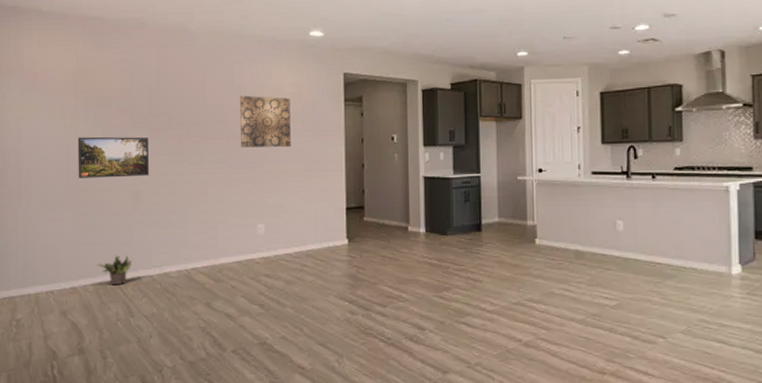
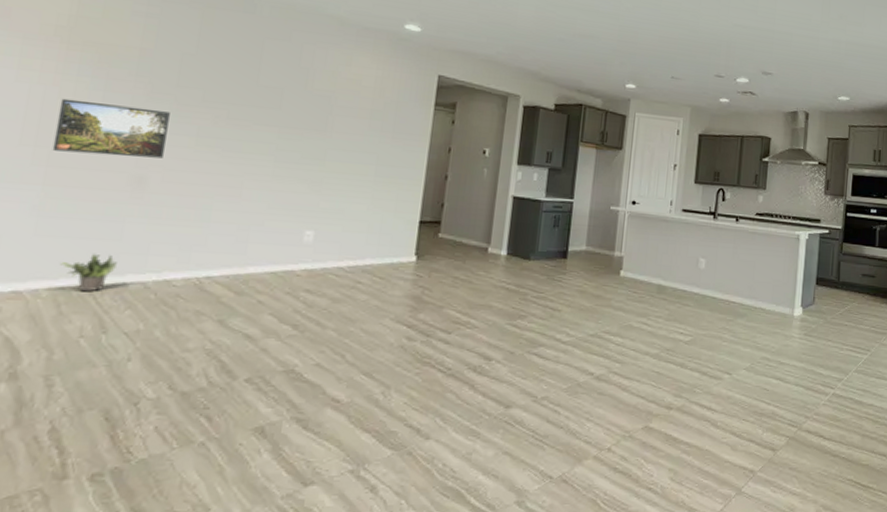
wall art: present [239,95,291,148] -> none [298,80,370,147]

